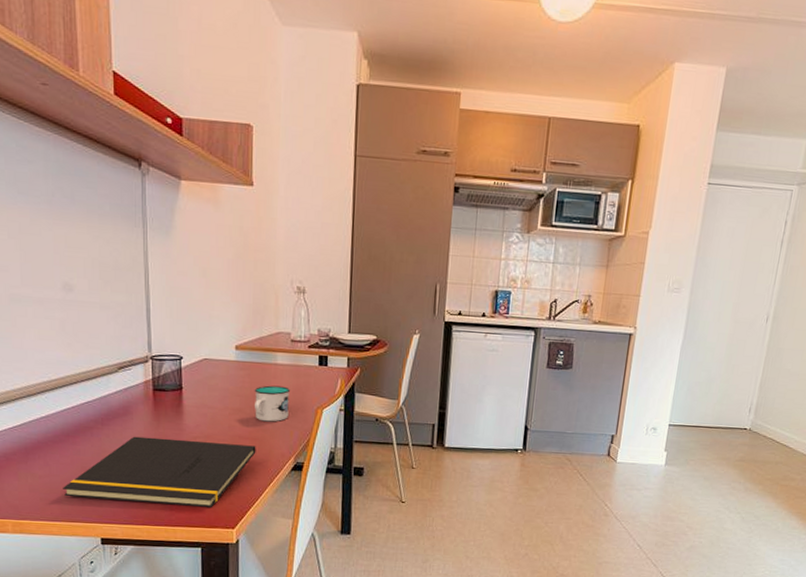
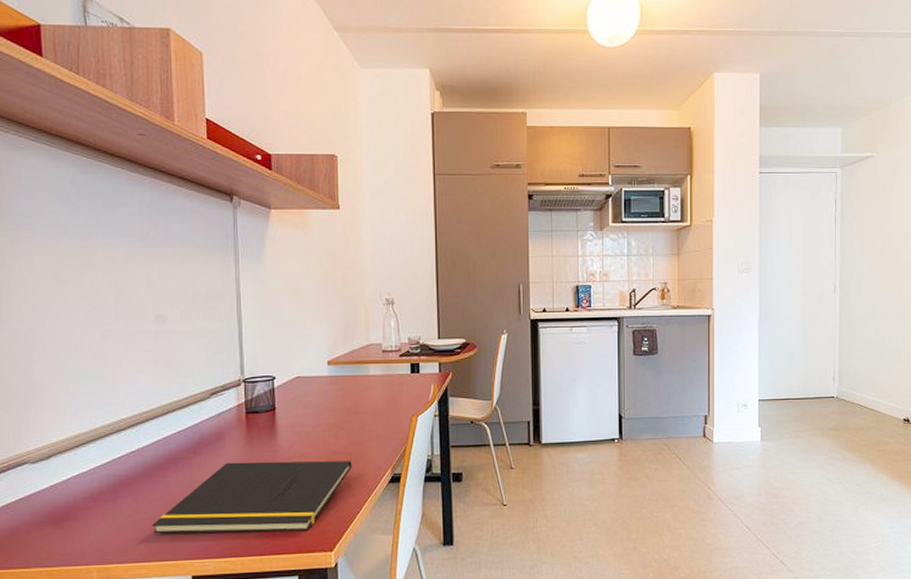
mug: present [254,385,291,422] -> none [348,397,384,435]

